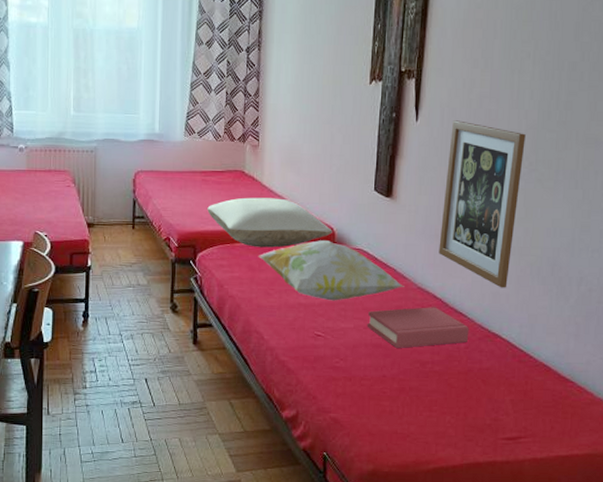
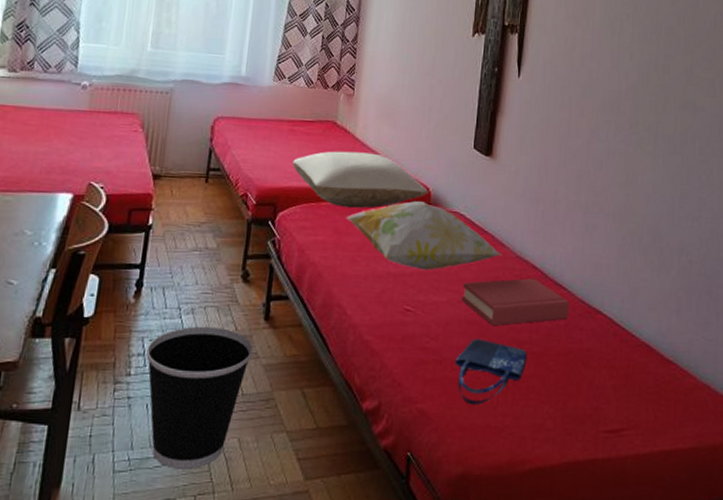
wastebasket: none [97,349,186,461] -> present [146,326,254,469]
shopping bag: none [362,359,430,415] -> present [454,339,528,405]
wall art: present [439,120,526,288] -> none [539,78,626,259]

